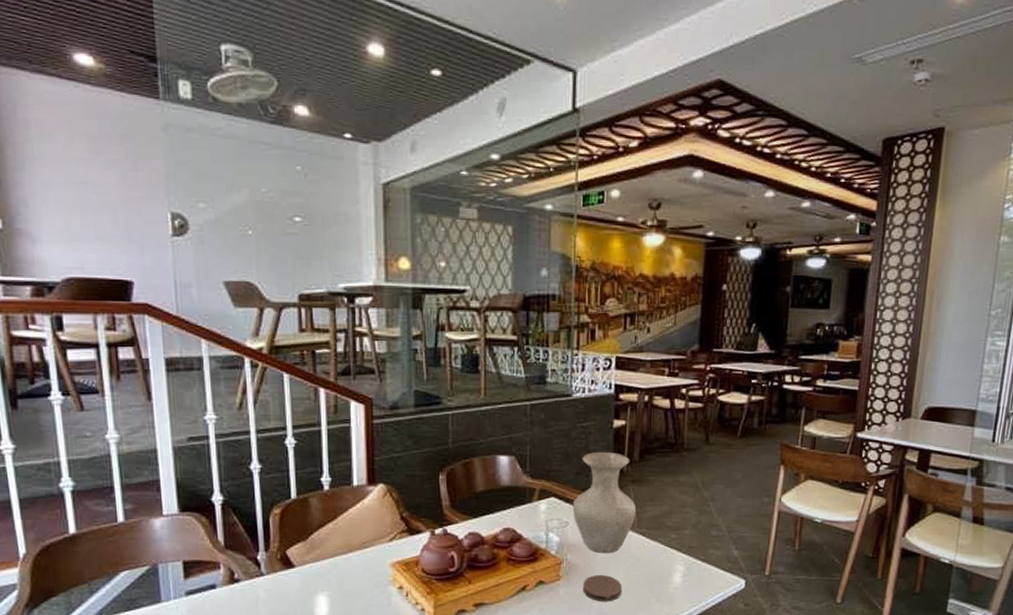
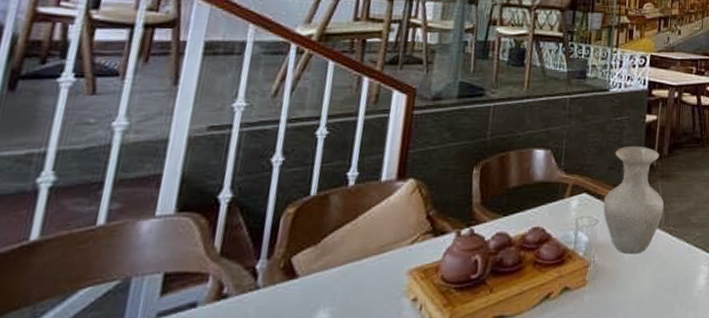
coaster: present [583,575,623,602] -> none [608,279,649,310]

